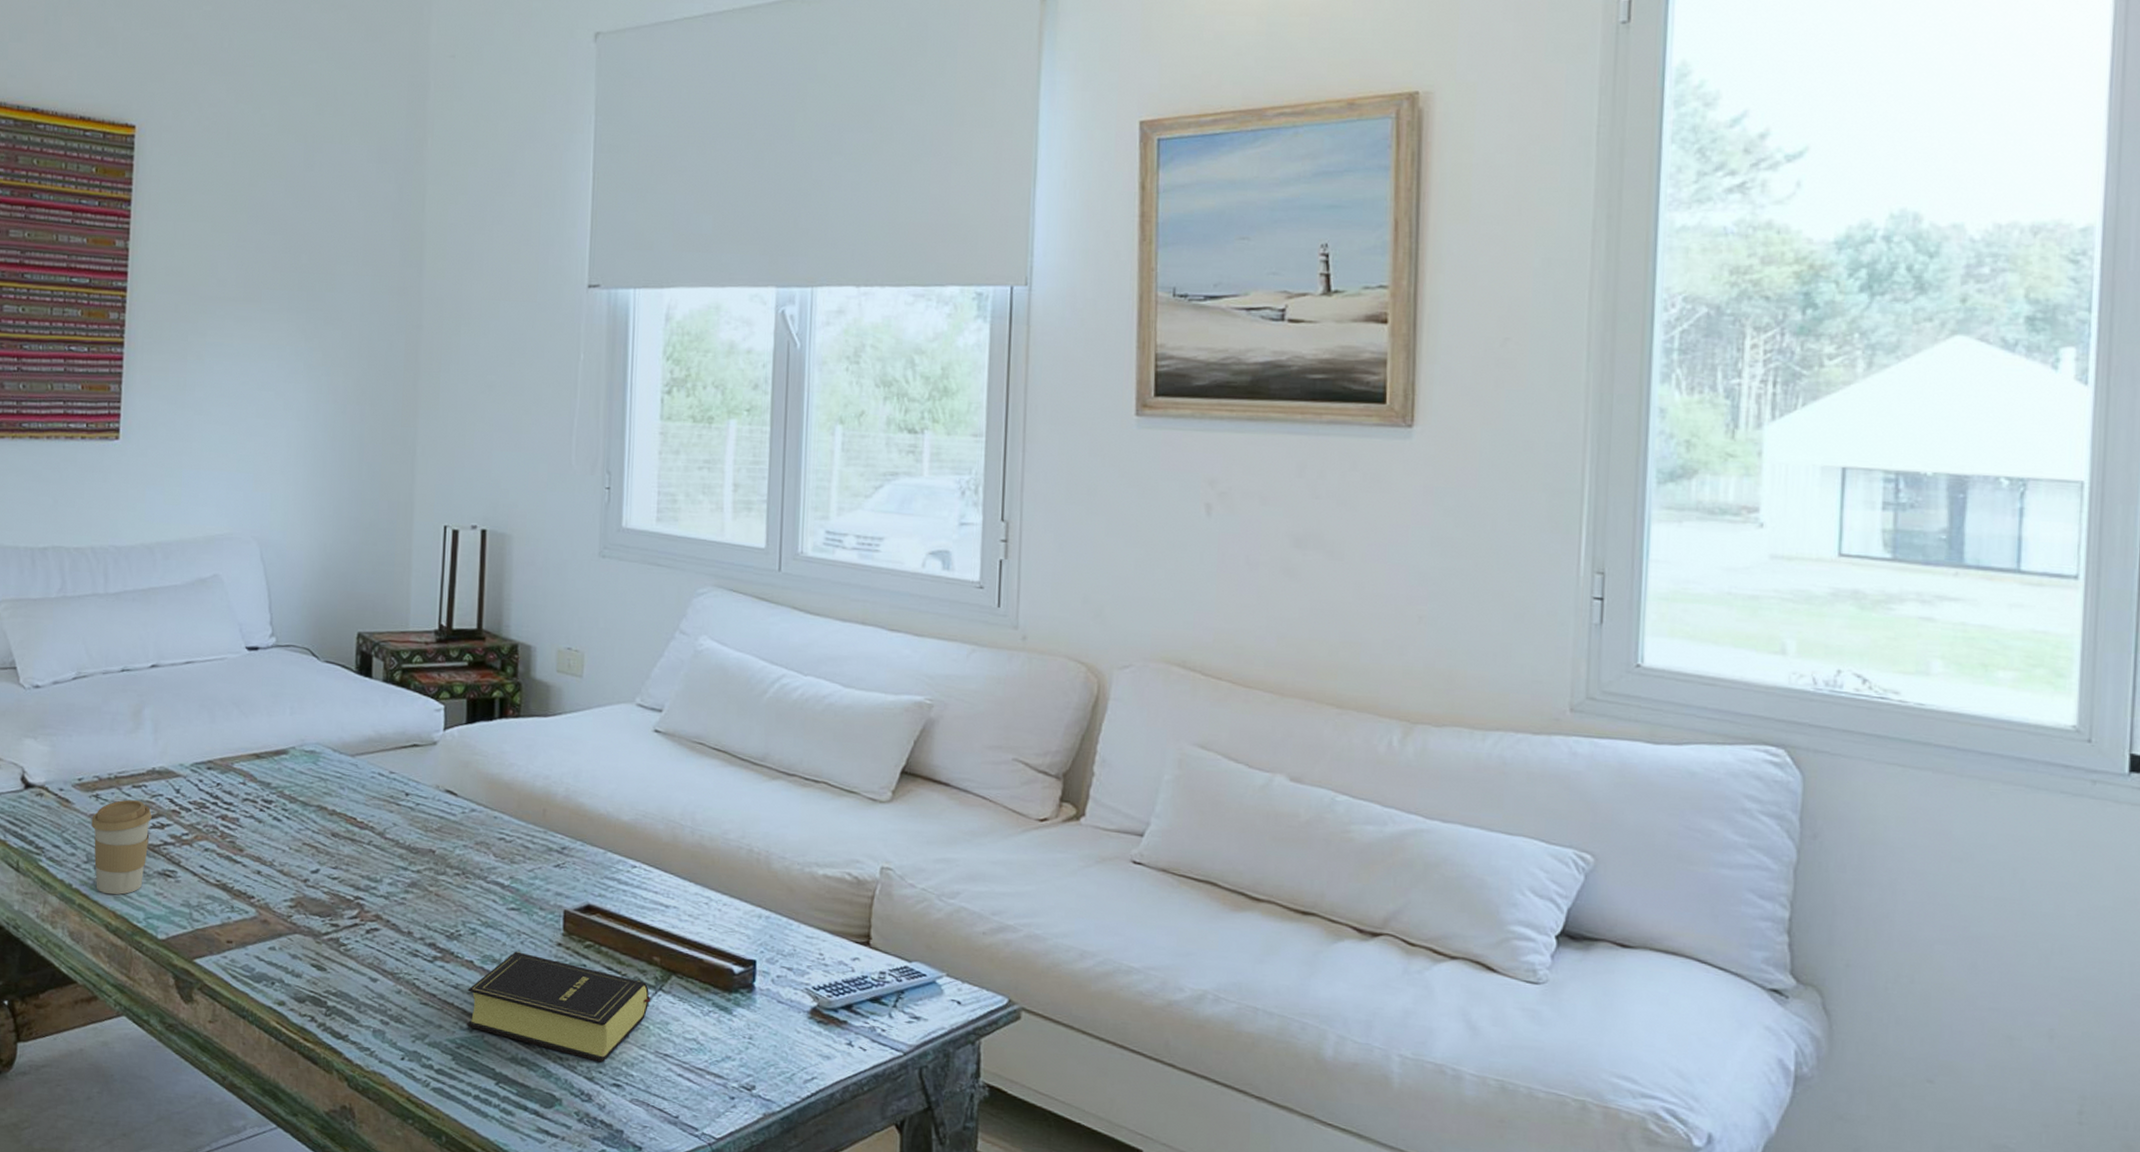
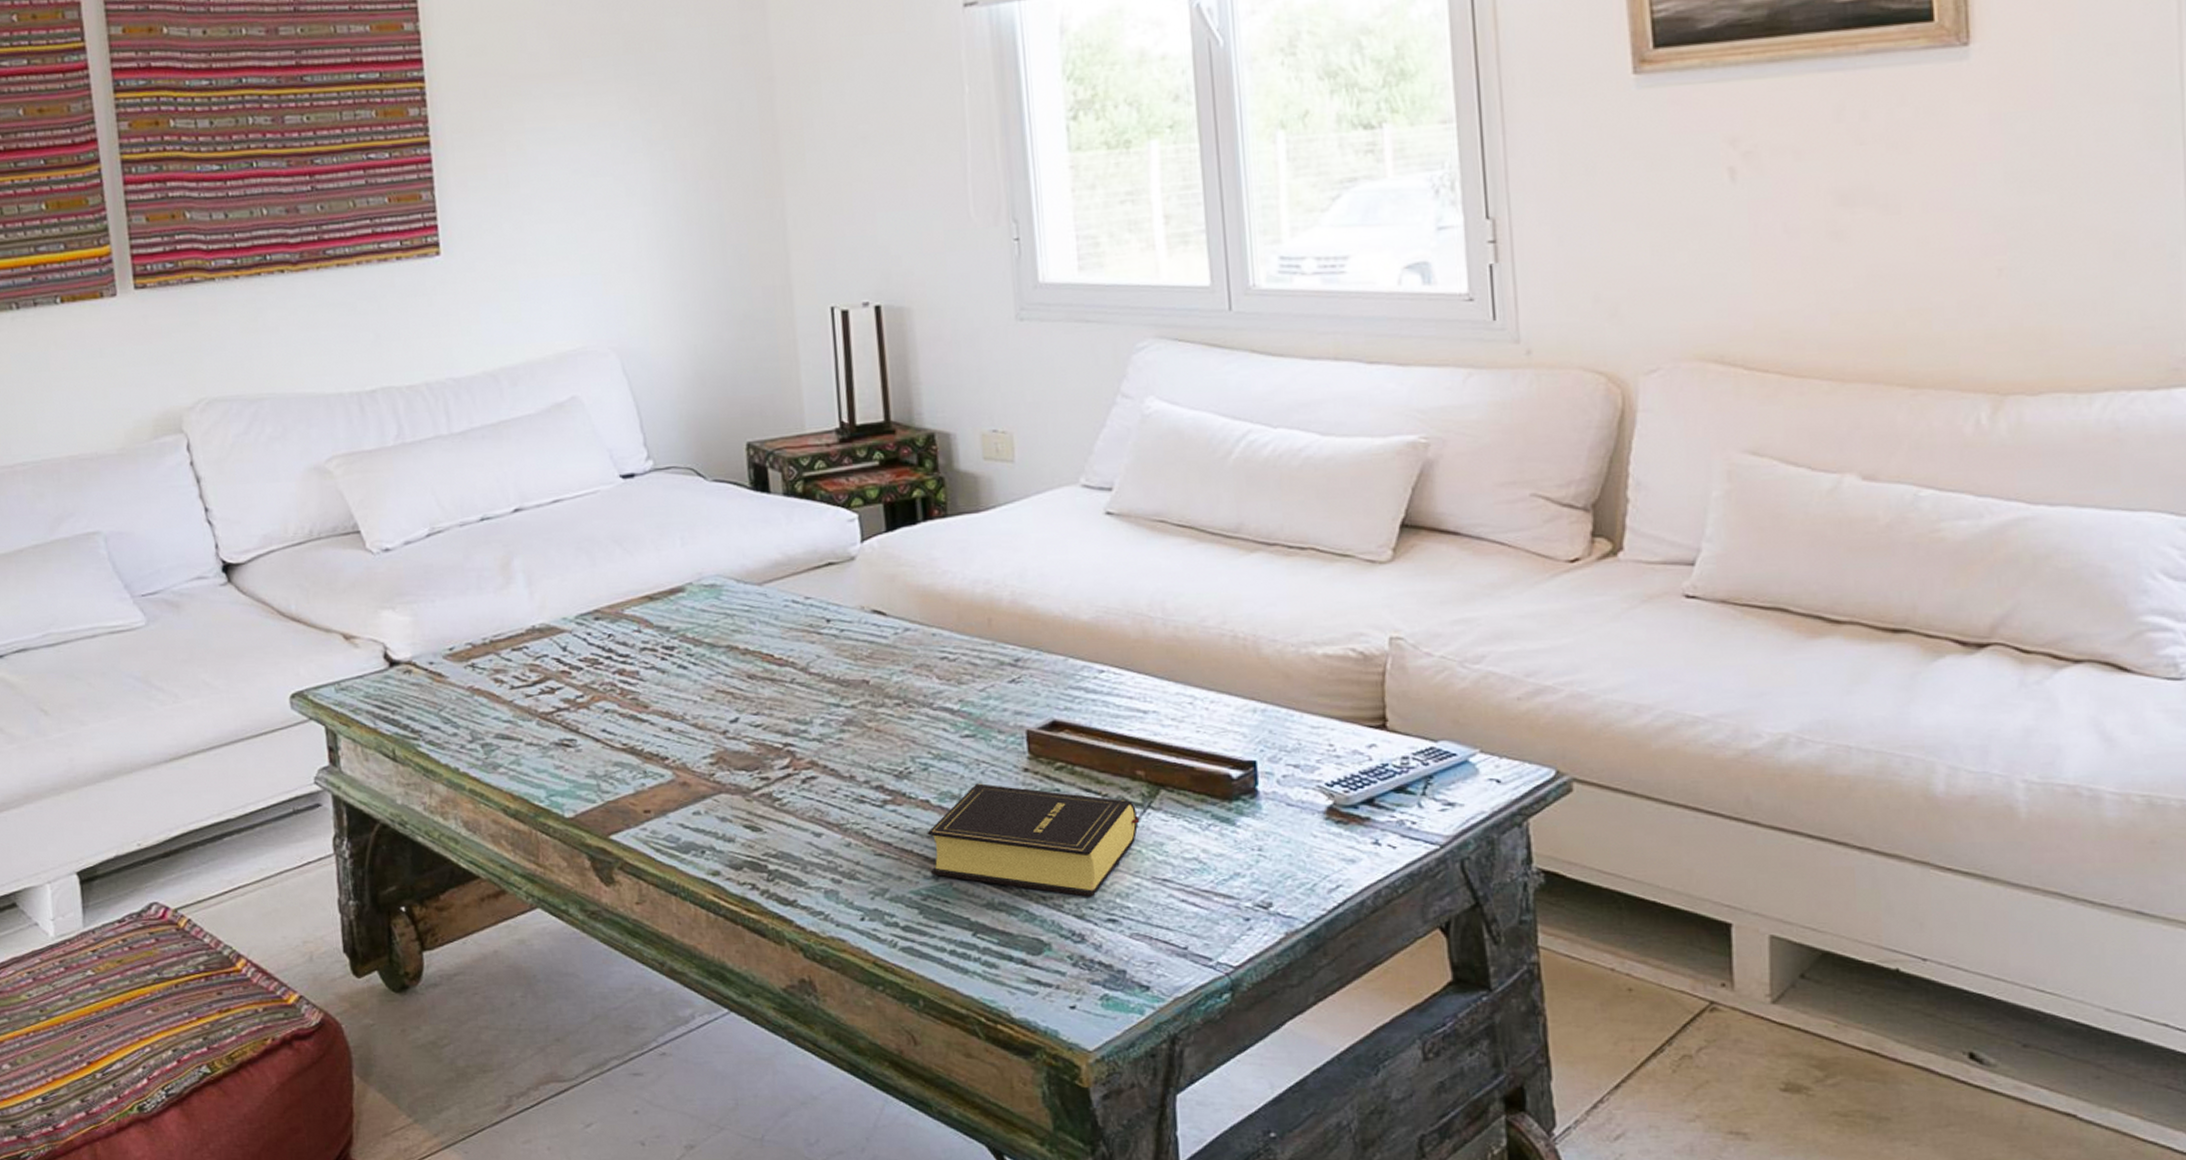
coffee cup: present [91,799,152,895] -> none [470,665,540,775]

